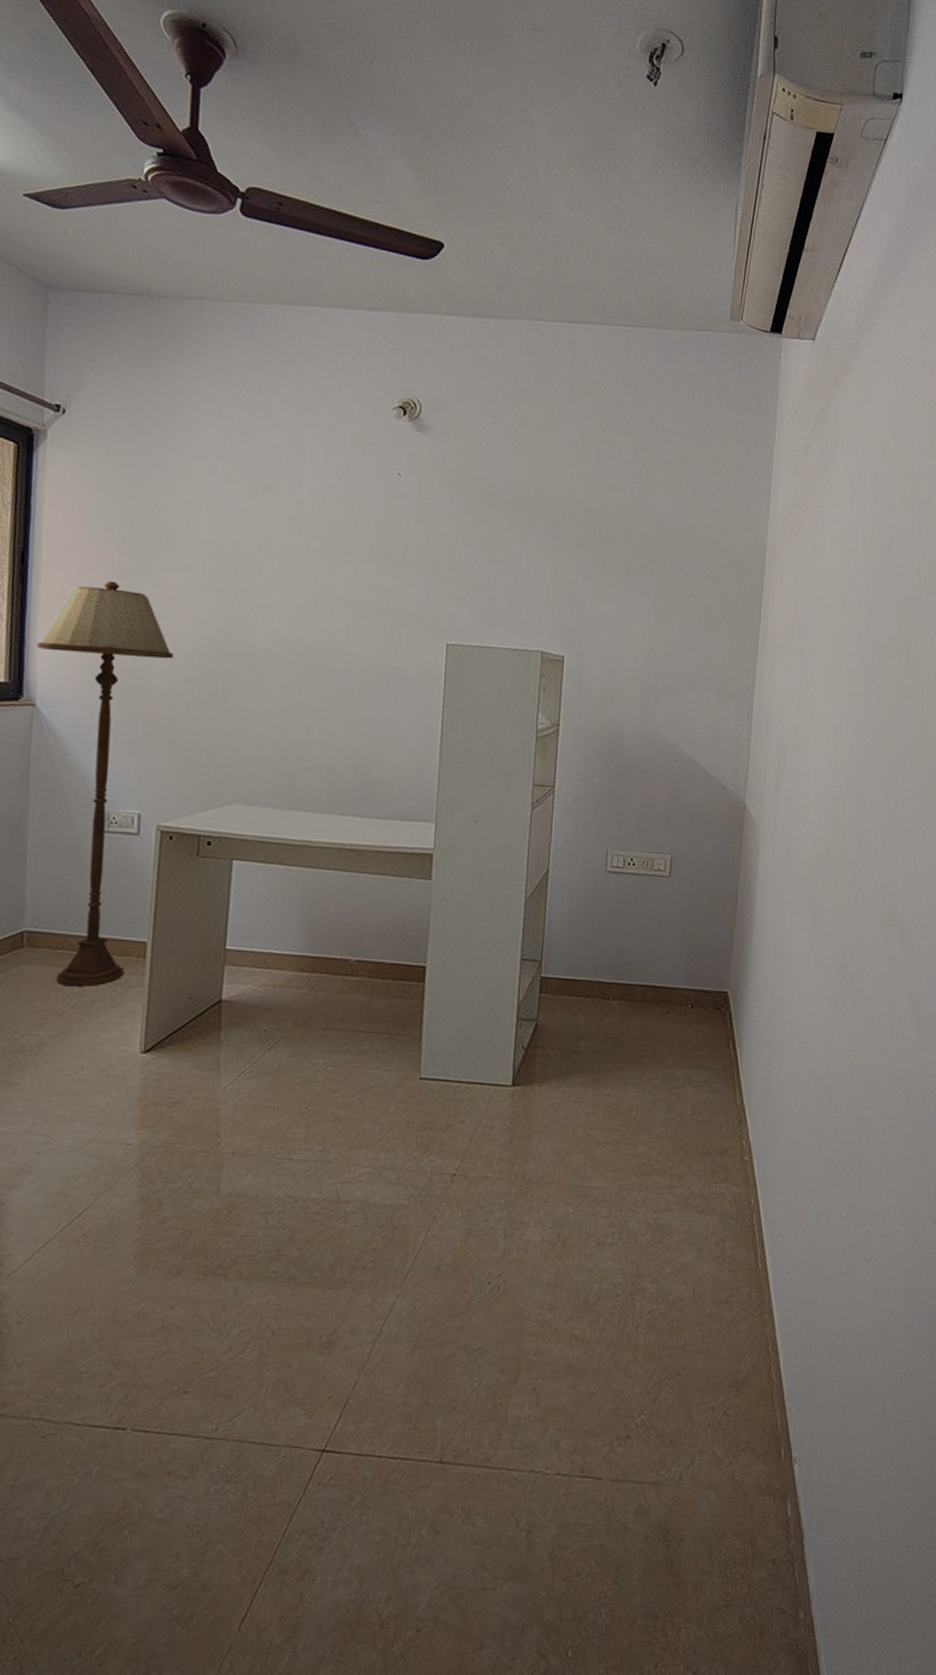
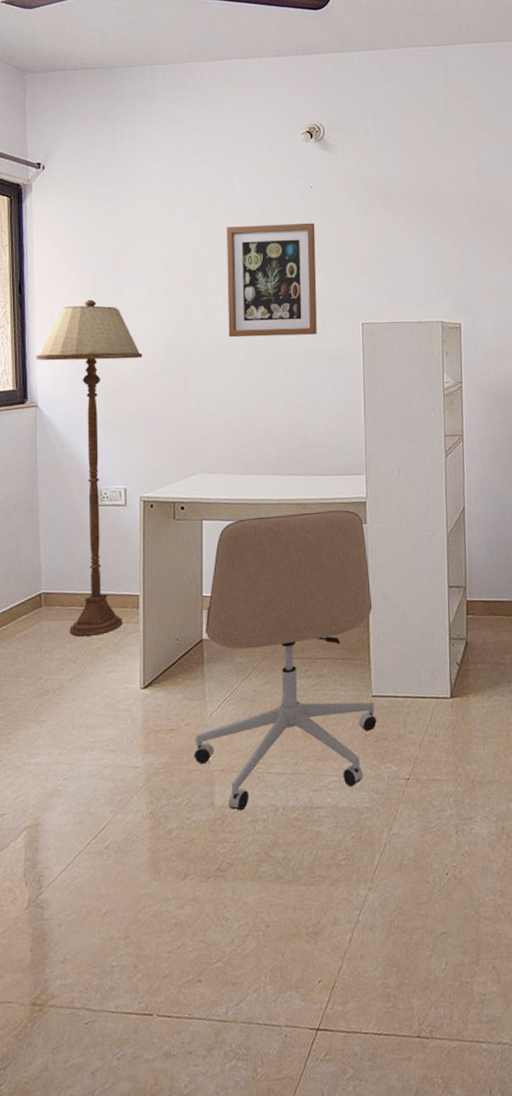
office chair: none [199,861,430,1201] -> present [193,510,377,811]
wall art: none [282,511,400,652] -> present [226,222,317,338]

